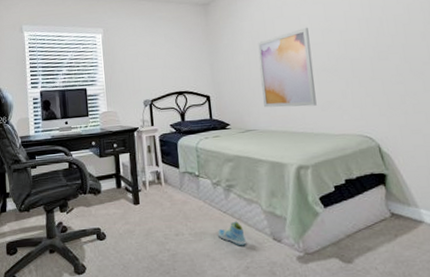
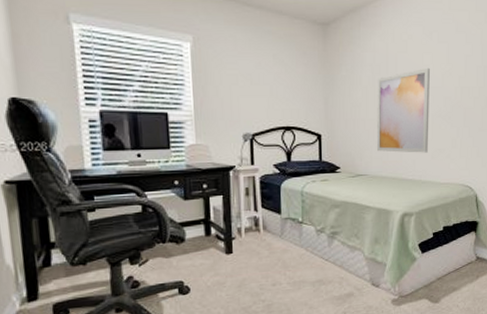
sneaker: present [218,221,246,246] -> none [318,268,345,293]

